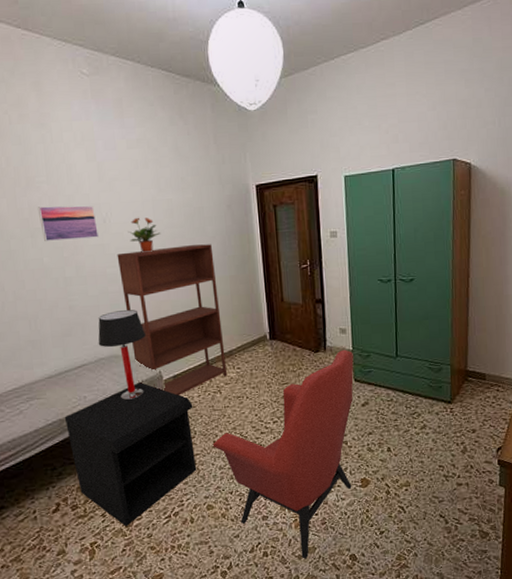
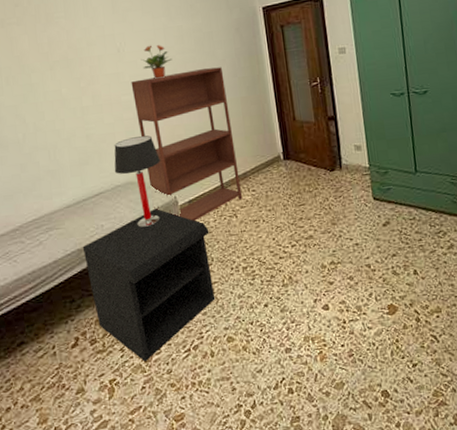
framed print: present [37,205,98,241] -> none [56,37,113,73]
armchair: present [212,349,354,559] -> none [230,167,379,396]

